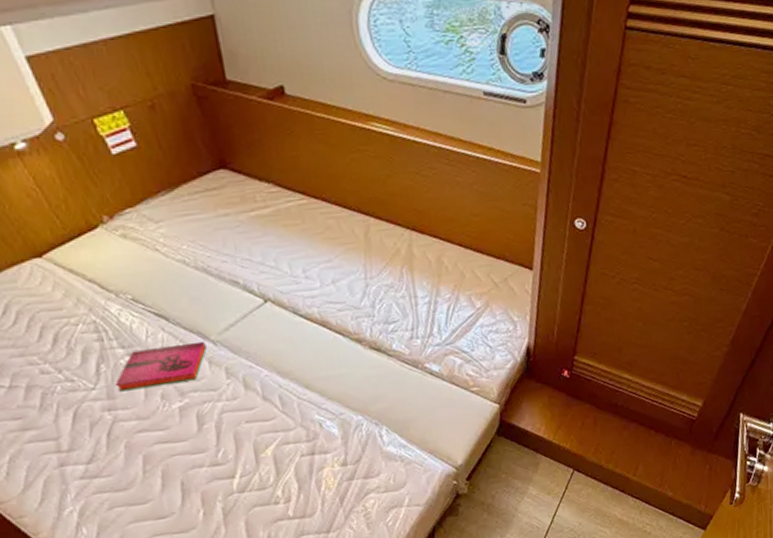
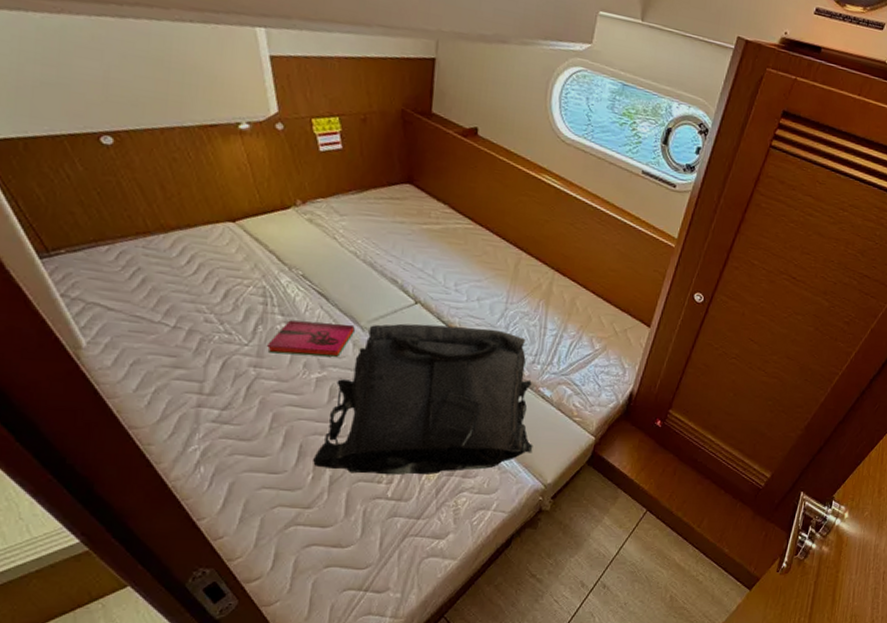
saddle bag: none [199,311,434,502] -> present [313,323,533,476]

